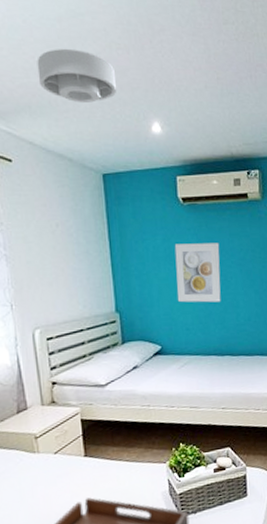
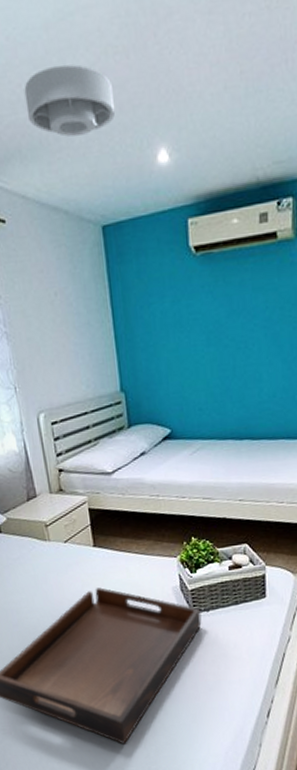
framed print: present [174,243,221,303] -> none [185,301,241,378]

